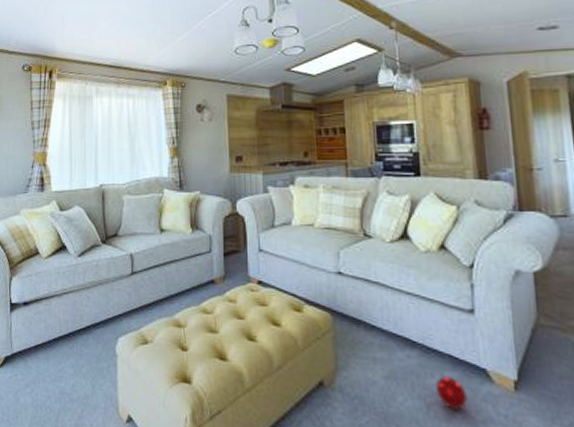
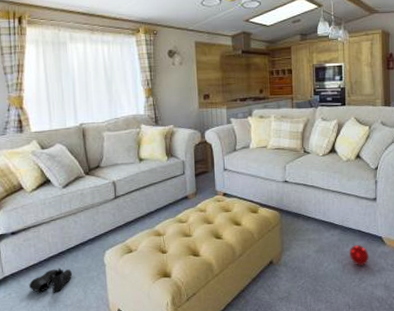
boots: none [36,351,80,382] -> present [29,268,72,294]

